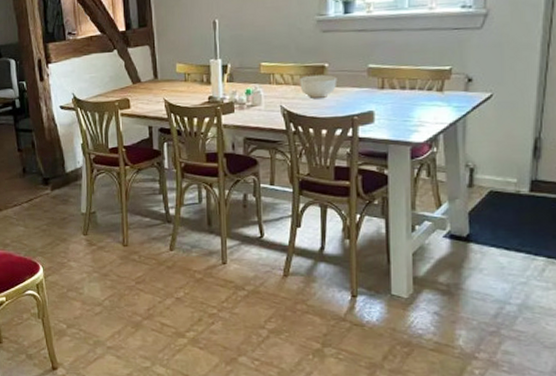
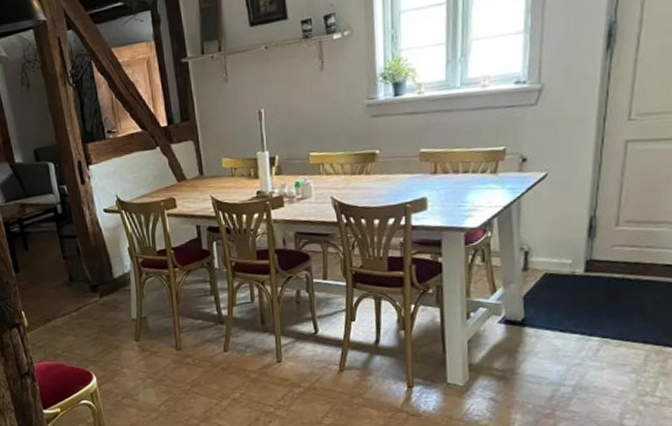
bowl: present [300,74,337,98] -> none [350,161,389,188]

